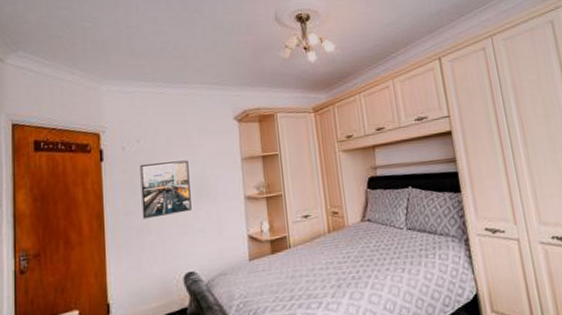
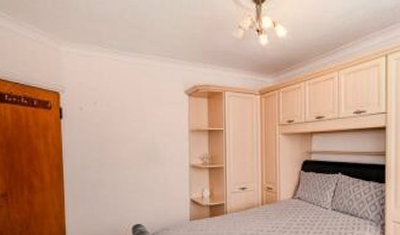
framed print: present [140,160,192,219] -> none [96,125,141,175]

